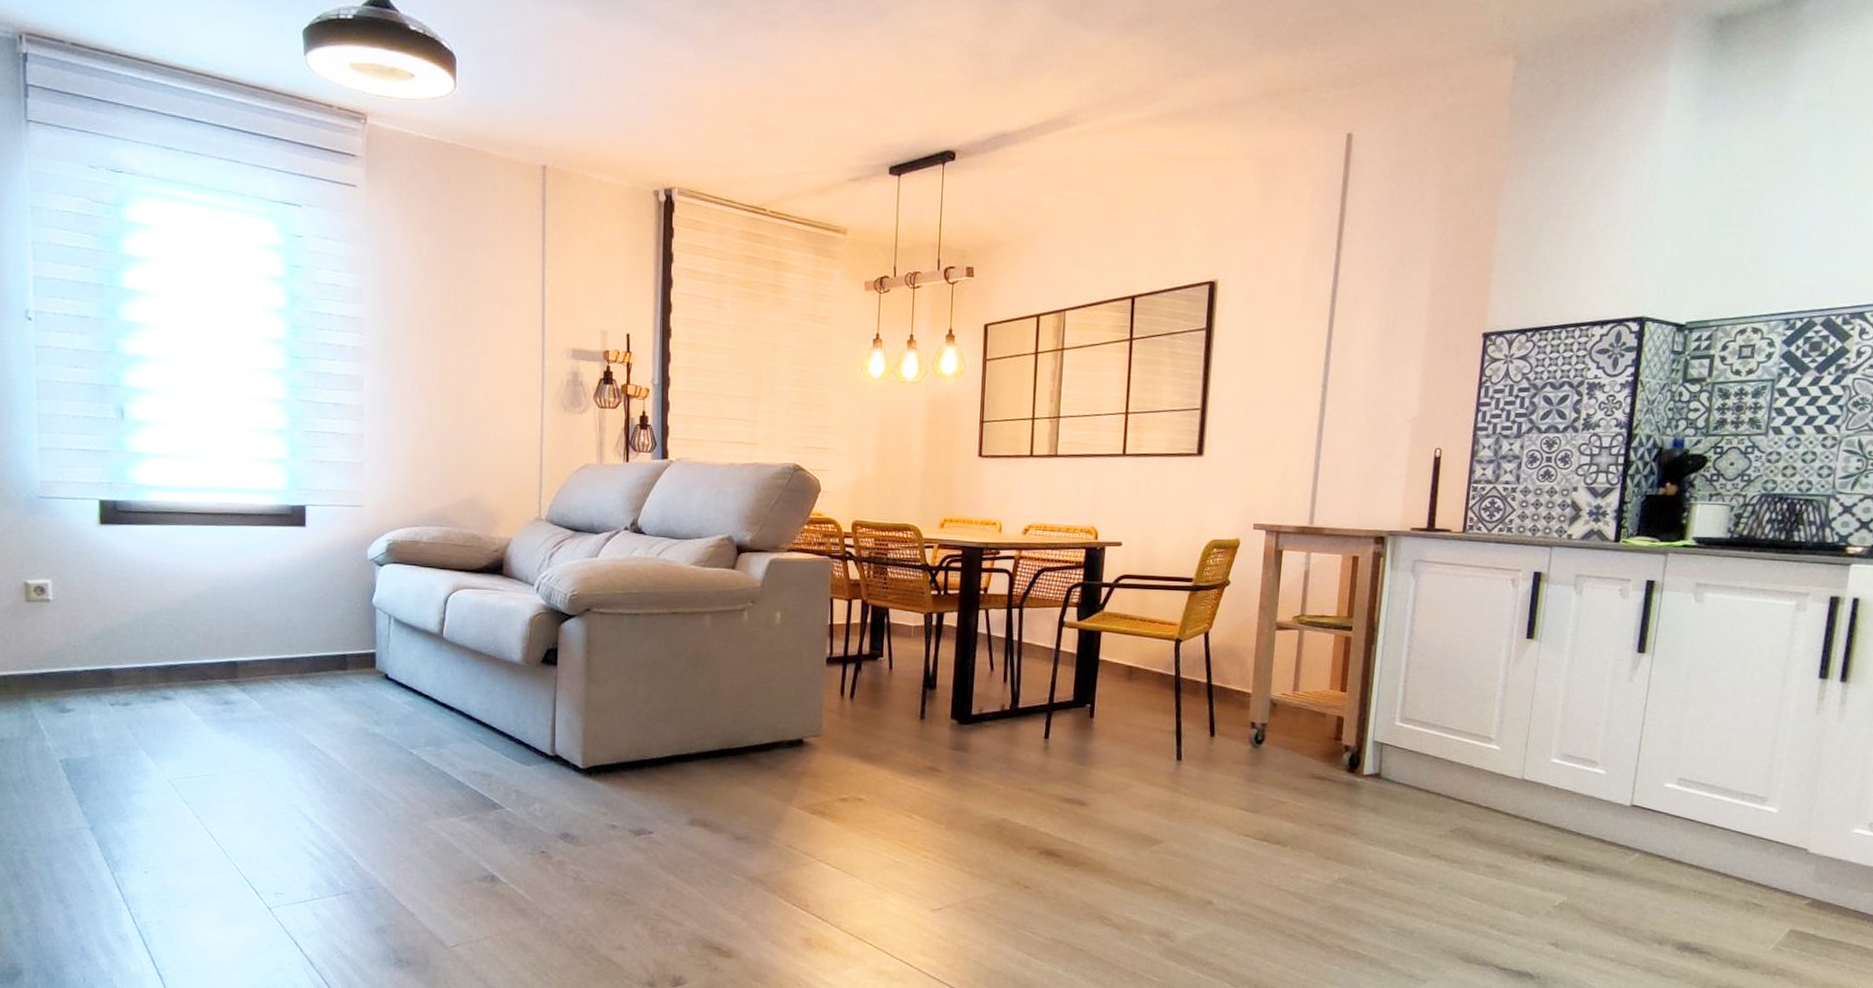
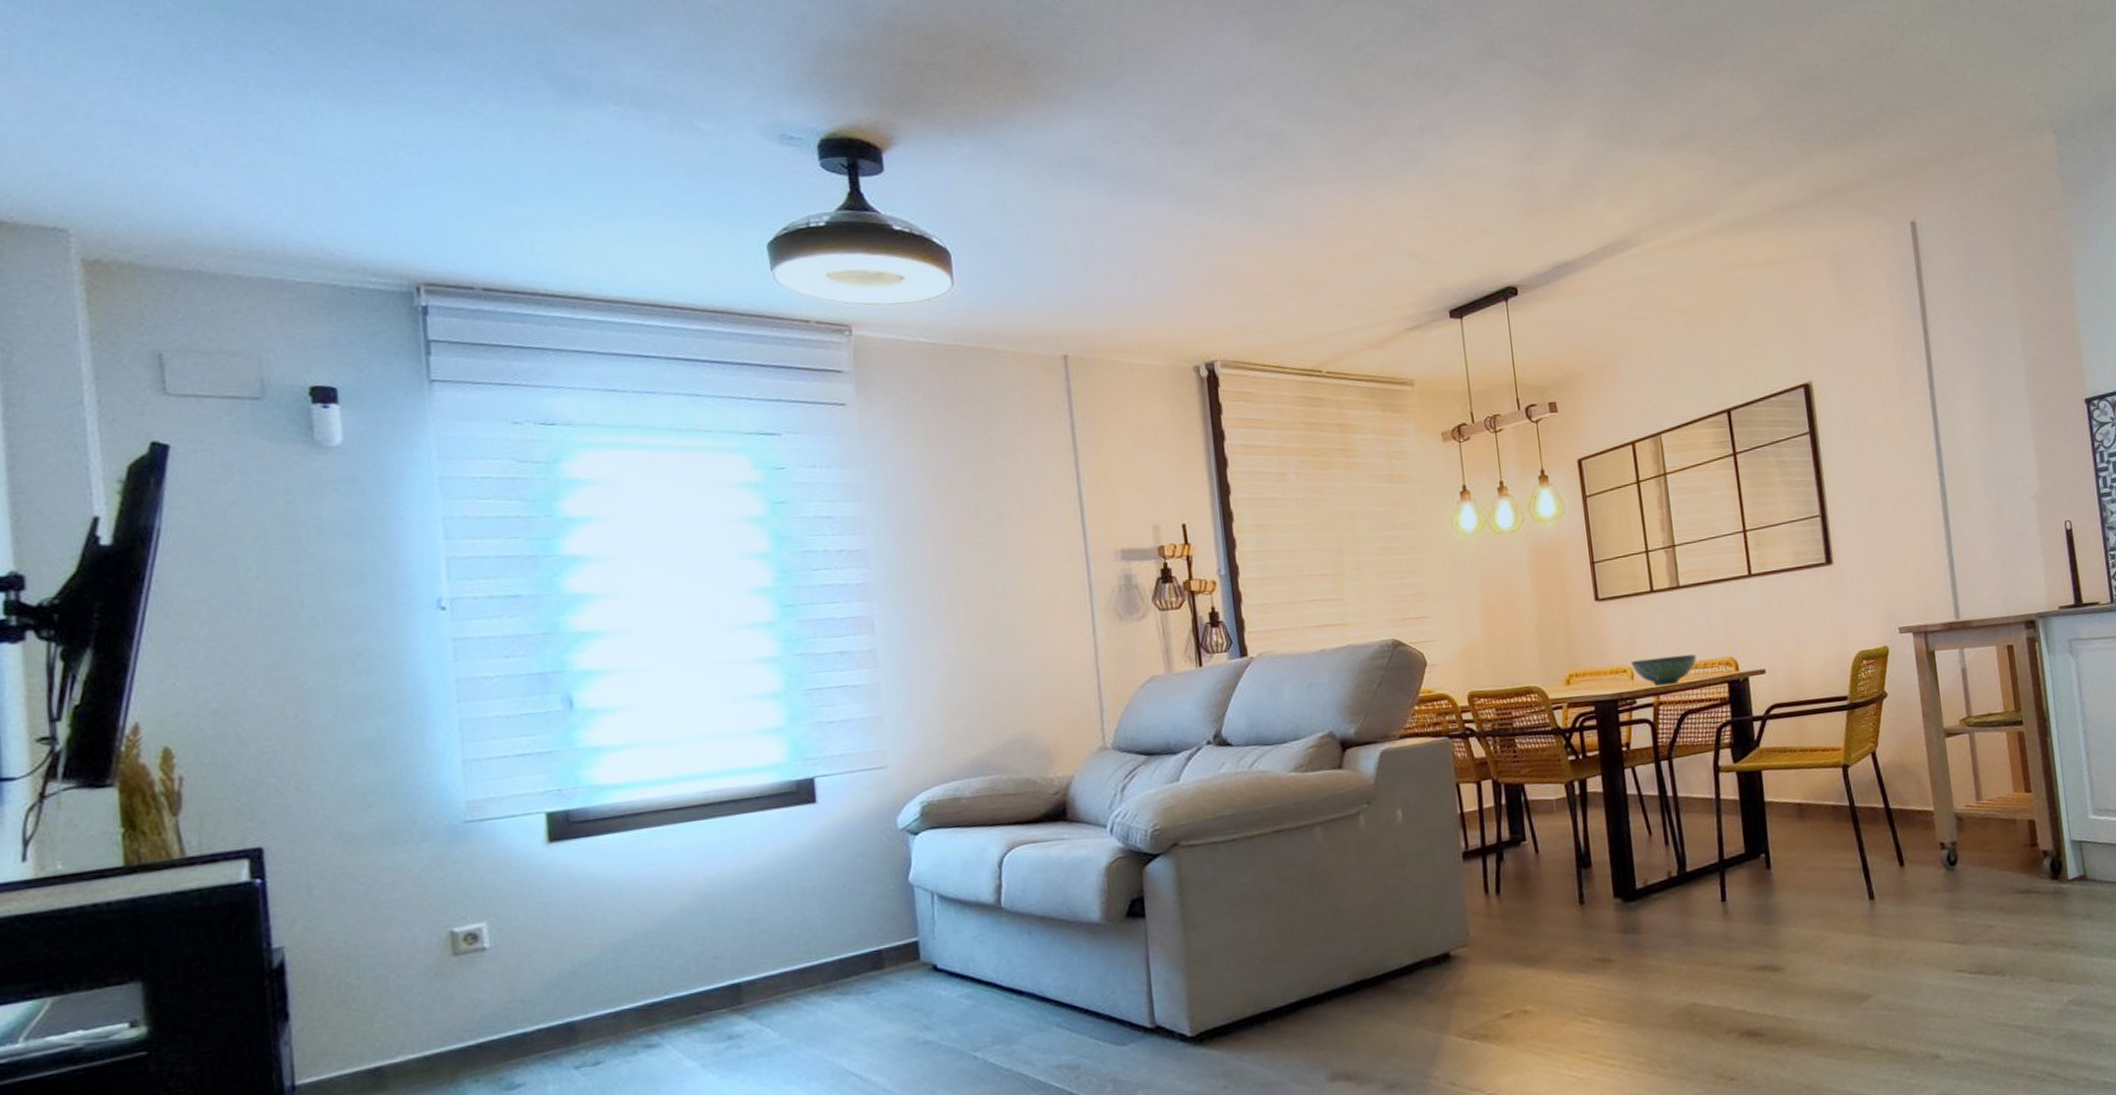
decorative bowl: none [1001,515,1061,543] -> present [1630,654,1697,687]

